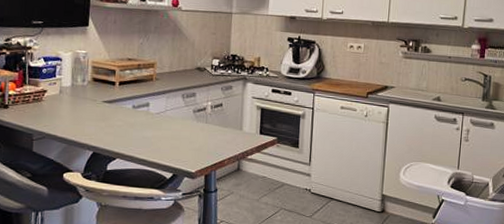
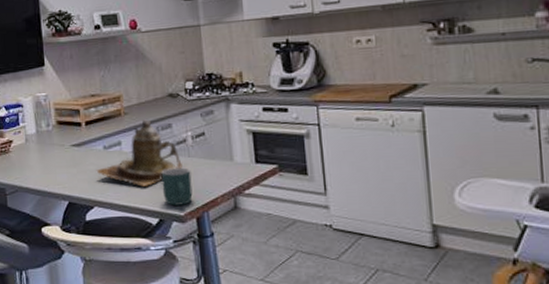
teapot: none [123,87,200,145] -> present [96,119,182,187]
mug: none [179,131,206,164] -> present [161,167,193,206]

